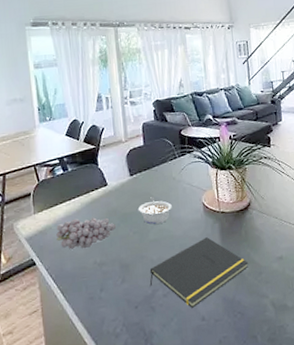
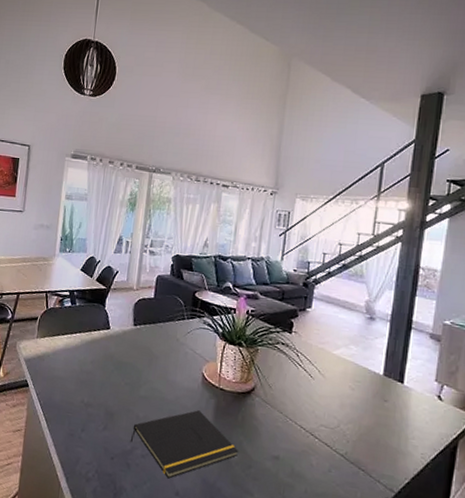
fruit: present [56,217,116,250] -> none [52,353,109,386]
legume: present [138,197,172,225] -> none [134,352,170,382]

